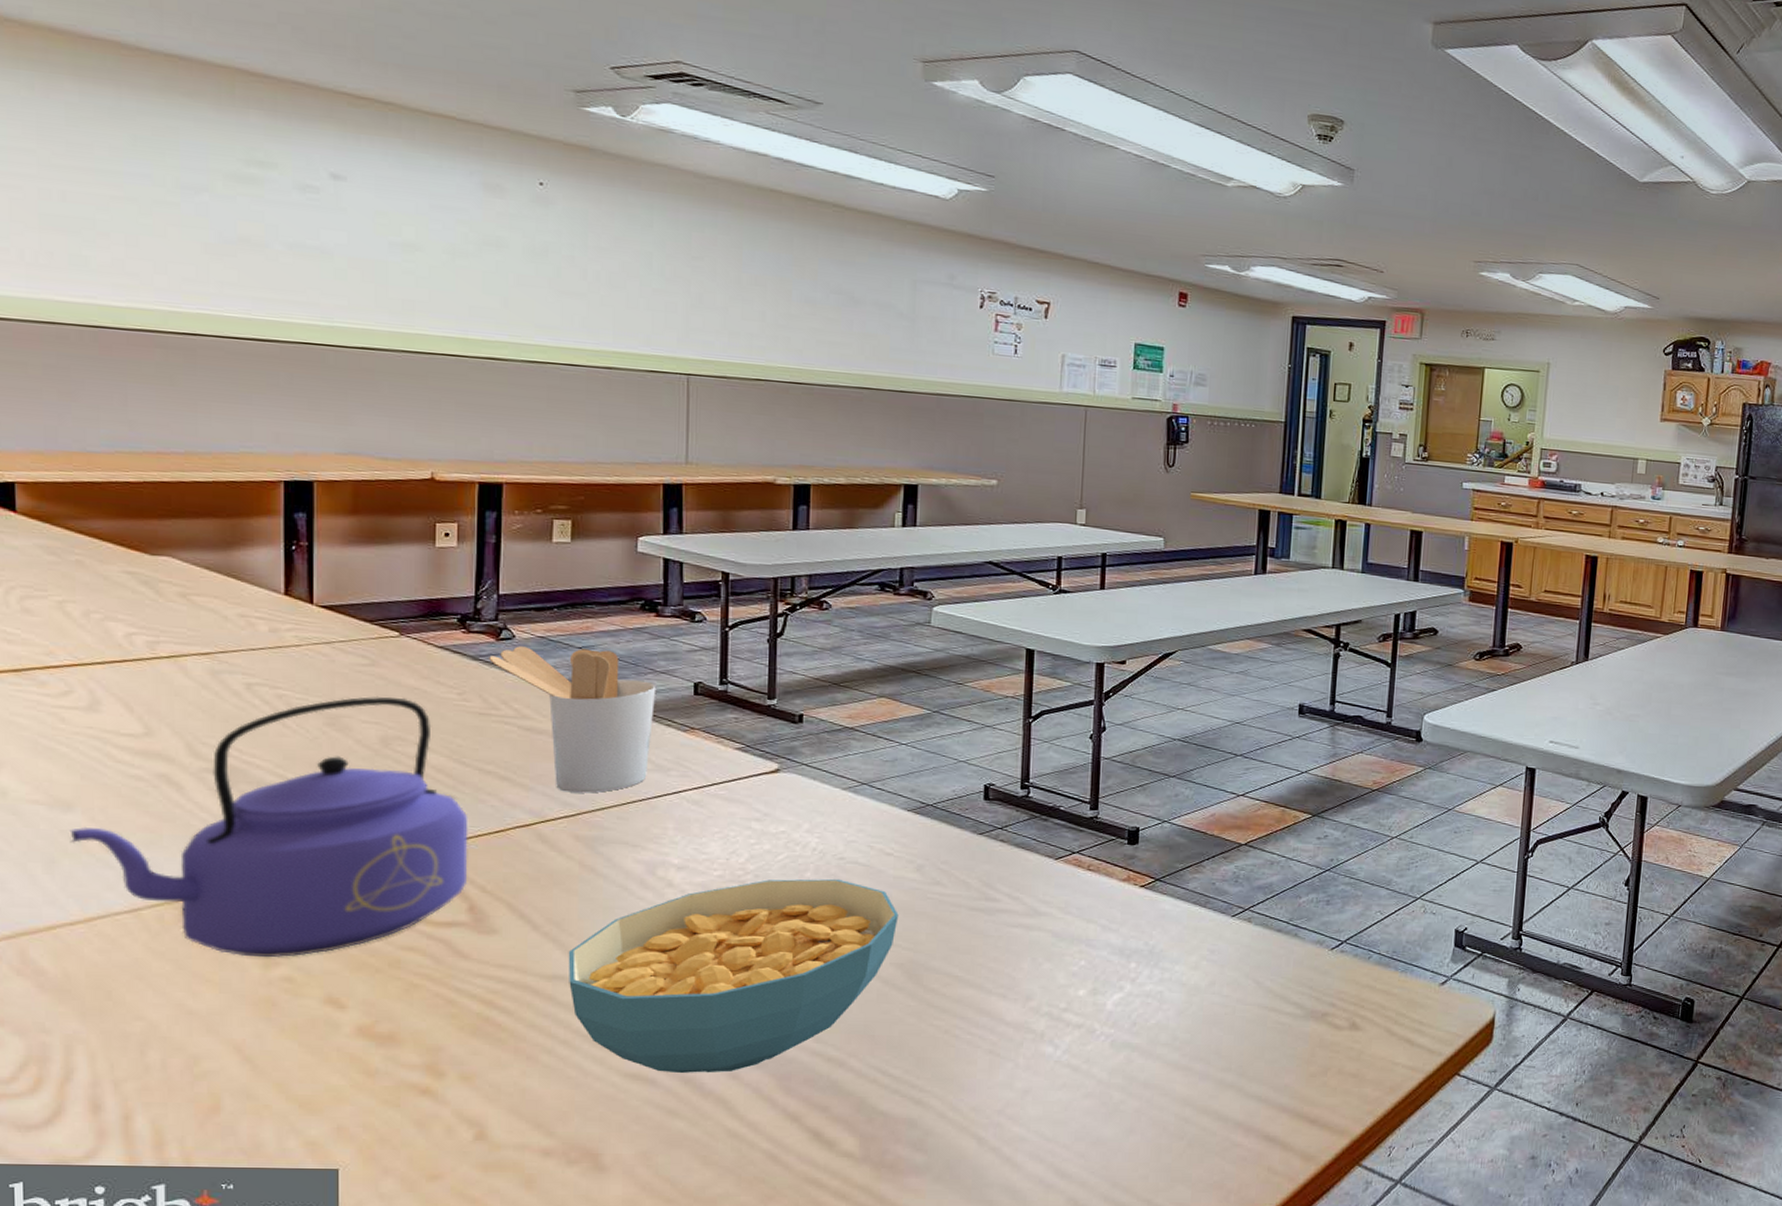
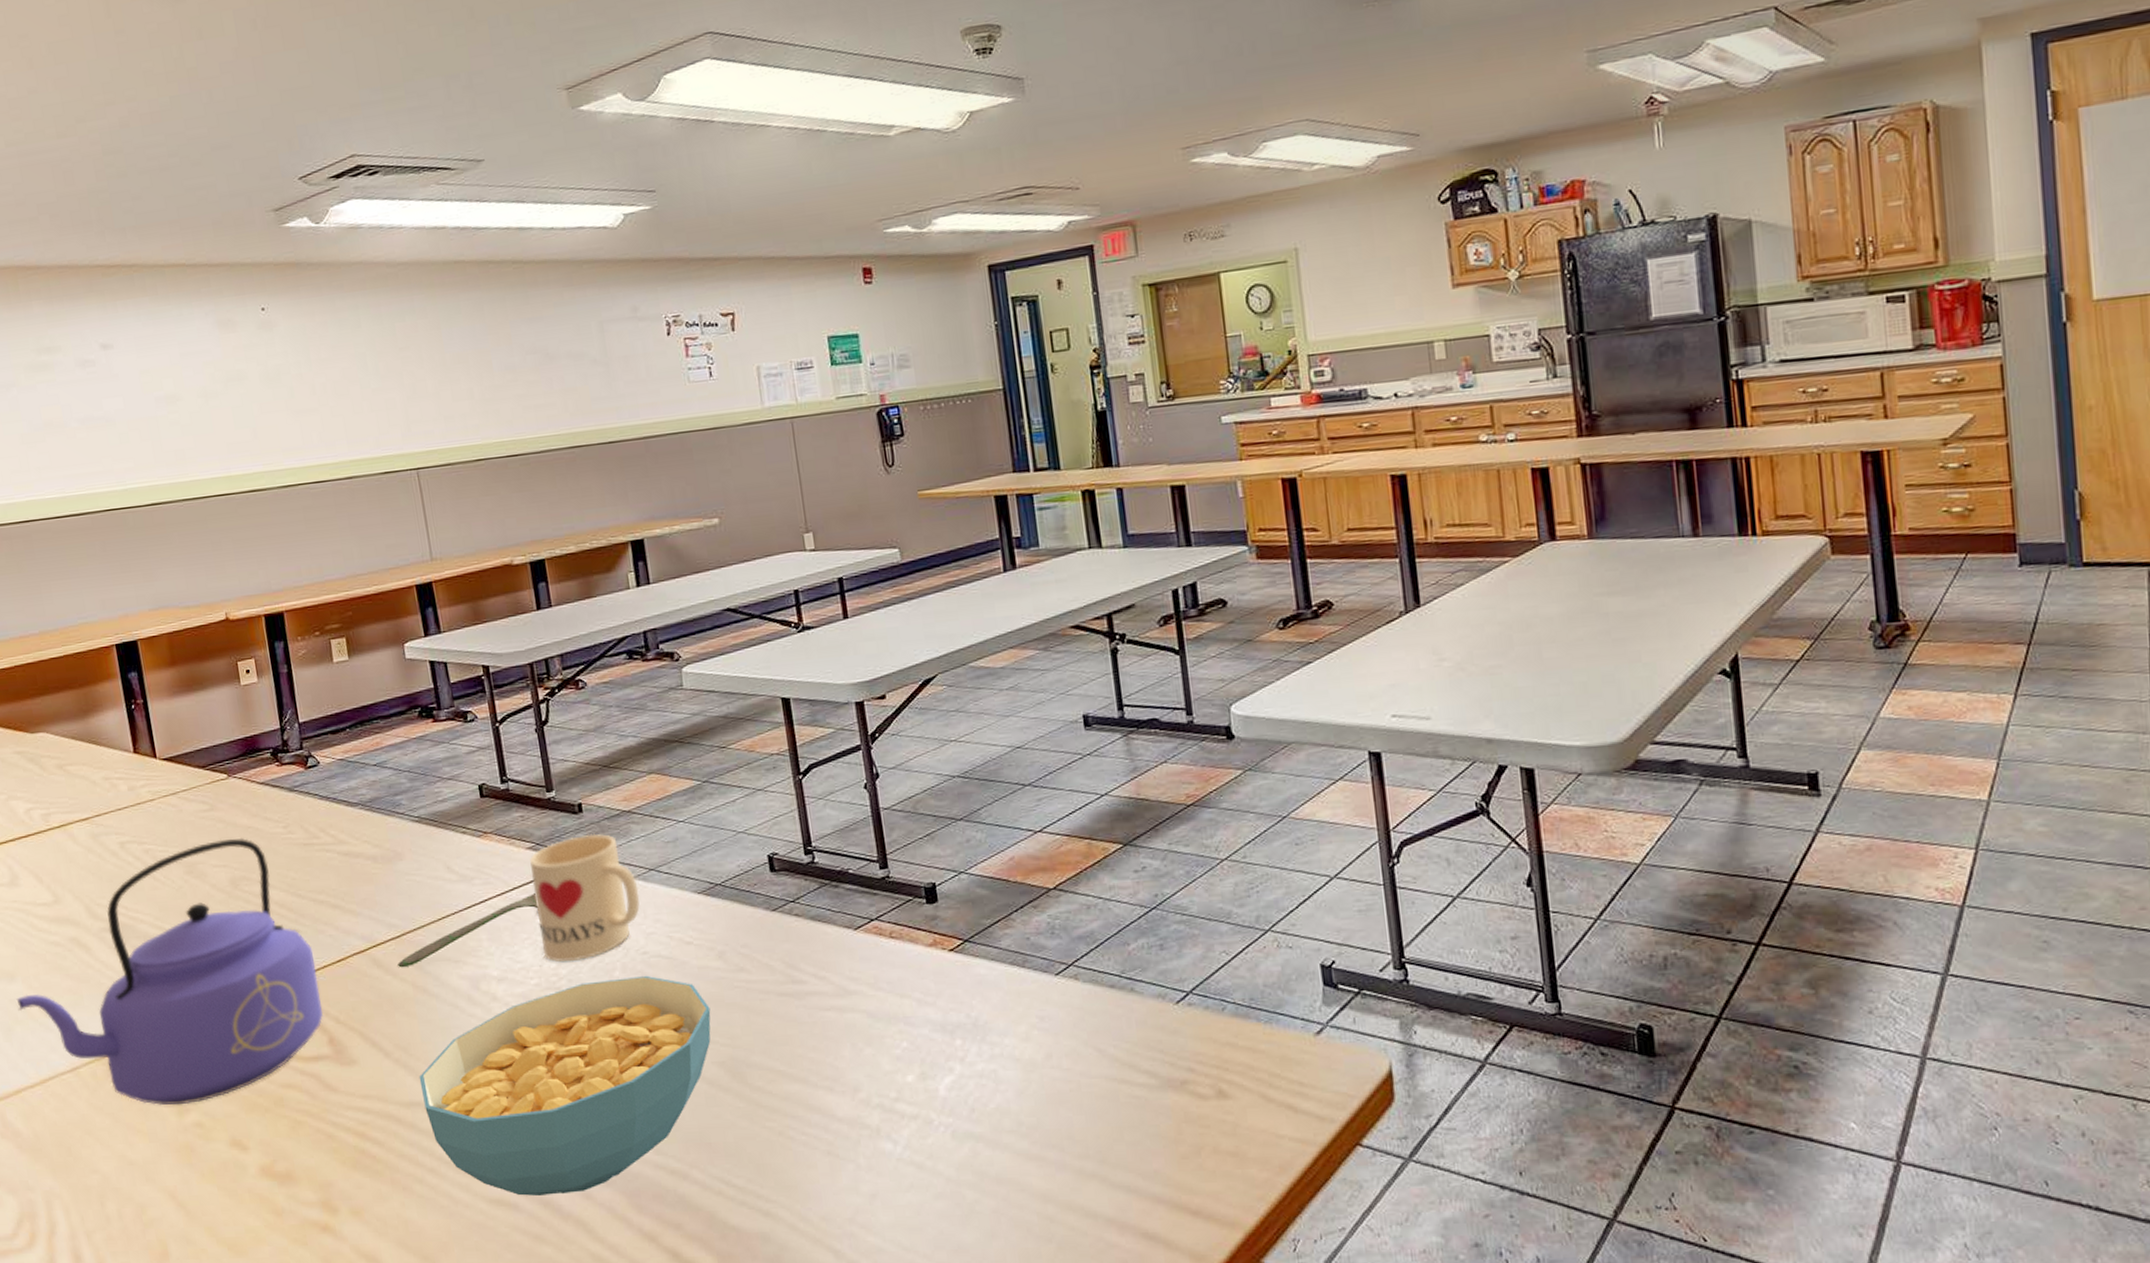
utensil holder: present [489,646,657,793] -> none [302,763,455,914]
spoon: none [566,791,736,846] -> present [397,893,537,968]
mug: none [733,743,847,859] -> present [530,833,640,963]

